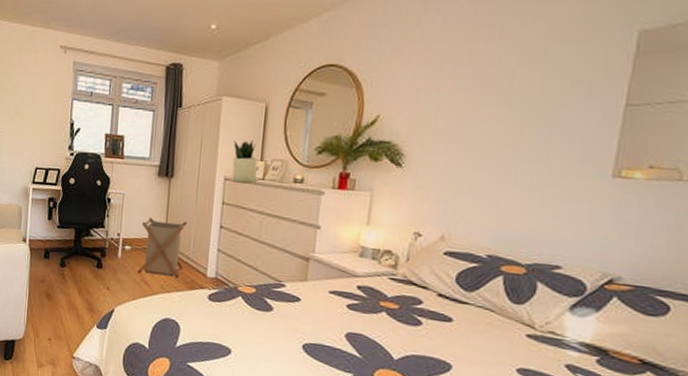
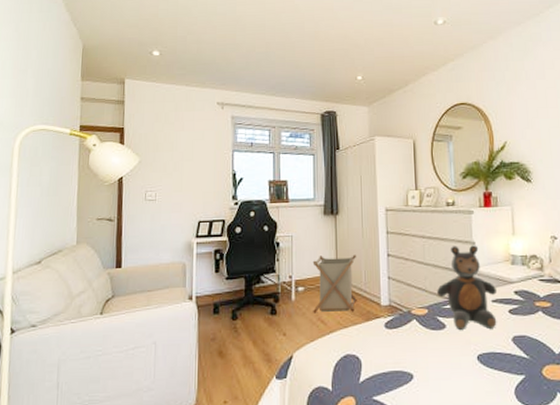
planter: present [230,140,259,184] -> none [390,173,416,212]
teddy bear: none [267,227,338,320] -> present [436,245,498,330]

